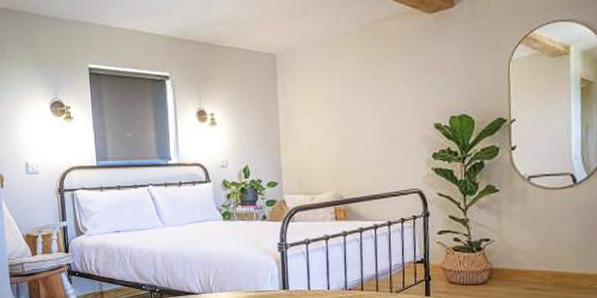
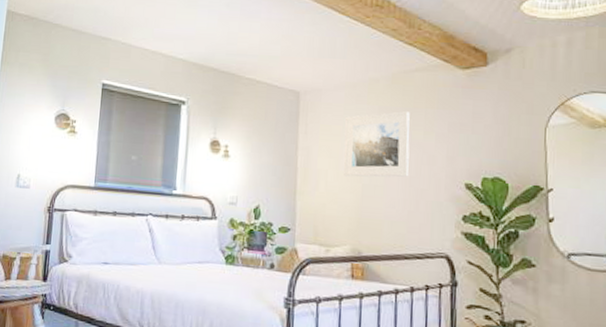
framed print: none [320,62,382,130] -> present [343,111,410,177]

